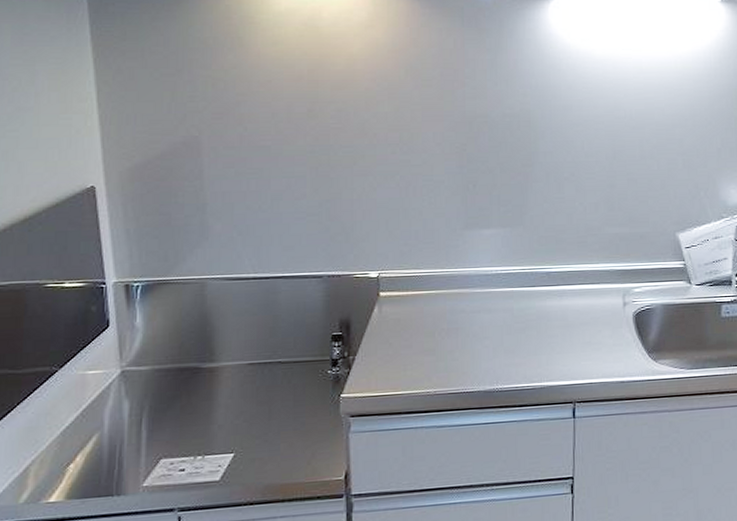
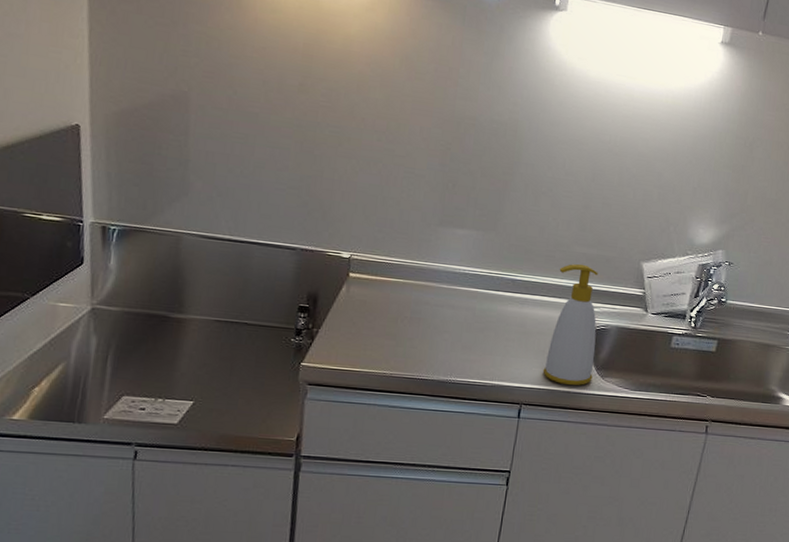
soap bottle: none [592,245,645,375] -> present [542,263,598,386]

